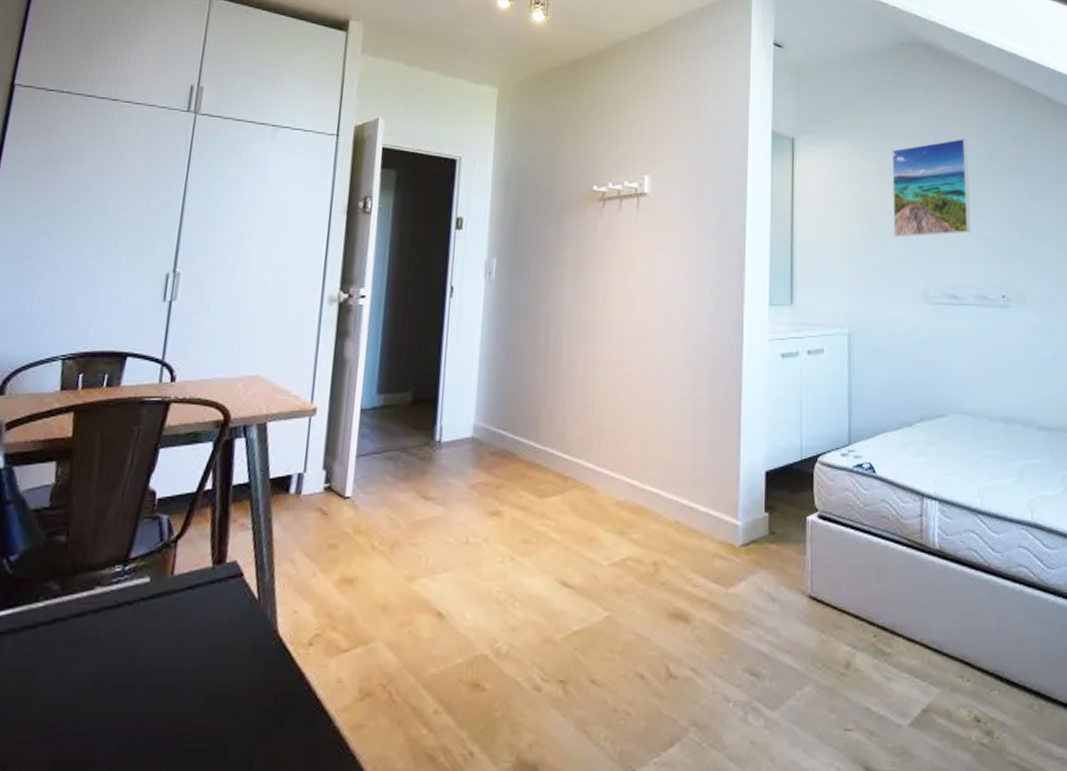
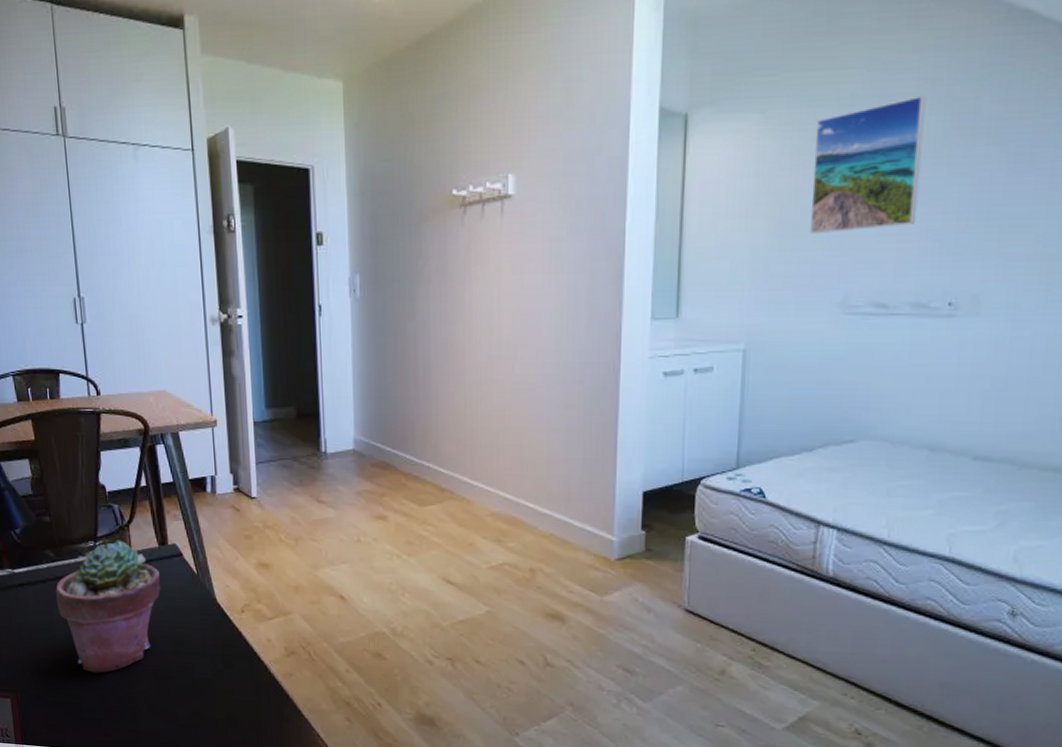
potted succulent: none [44,561,208,757] -> present [56,540,161,673]

